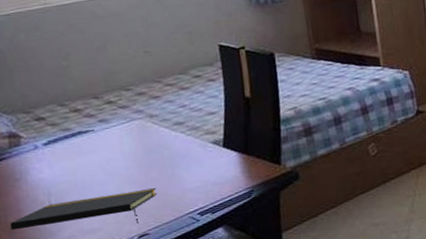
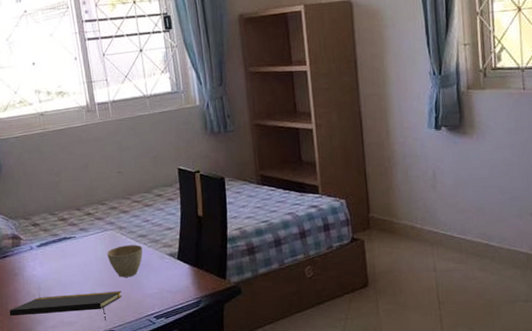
cup: none [135,134,181,173] -> present [107,245,143,278]

